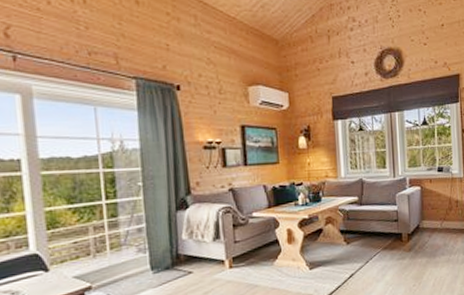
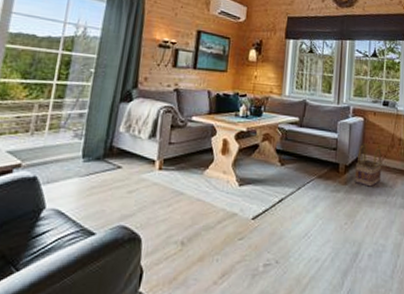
basket: none [418,212,443,250] -> present [355,144,382,187]

